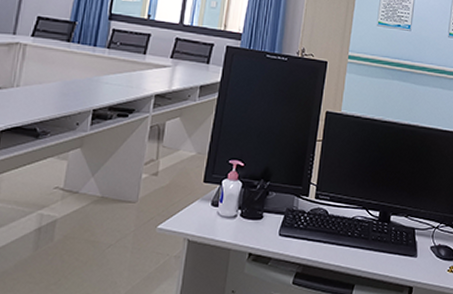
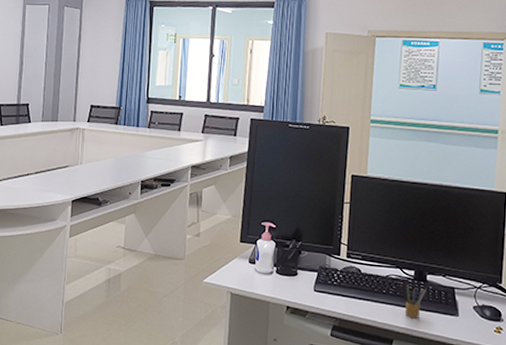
pencil box: none [365,226,390,261] -> present [400,284,426,318]

